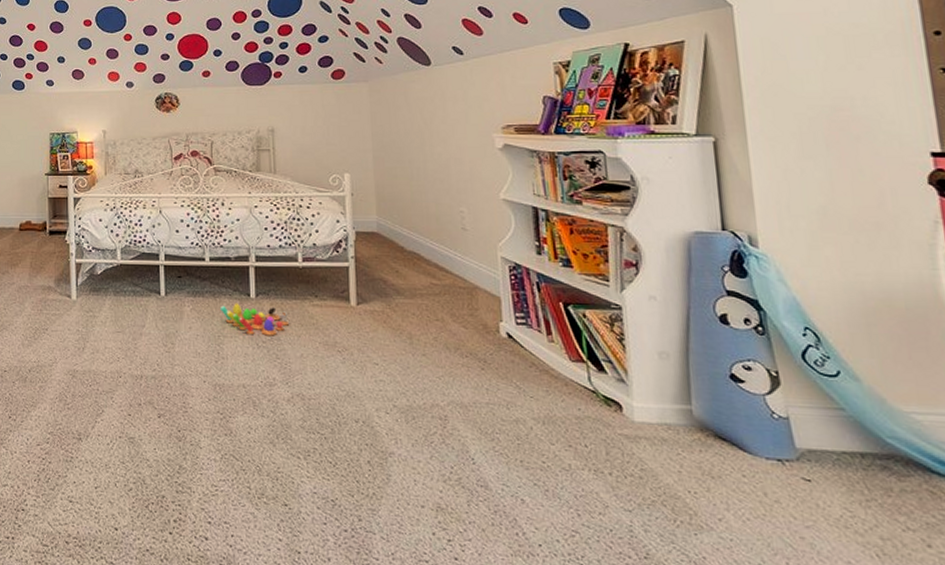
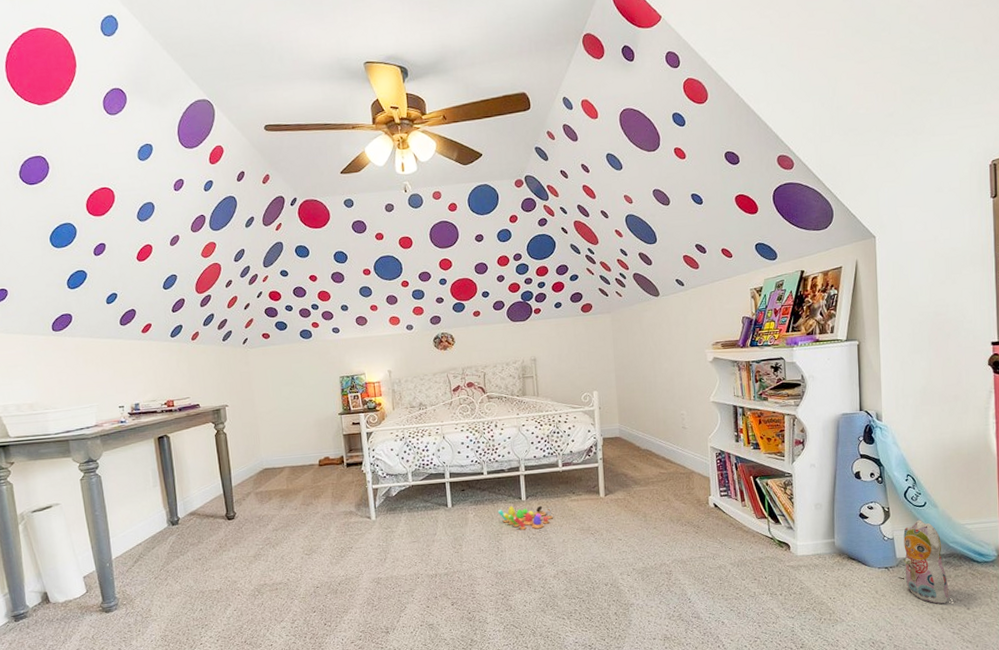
plush toy: none [805,396,893,532] -> present [903,520,949,604]

